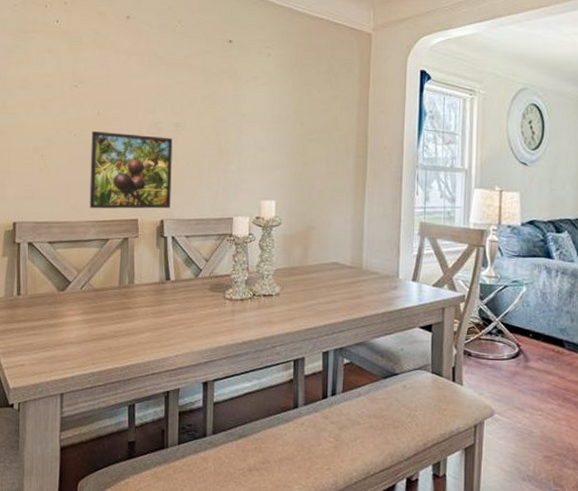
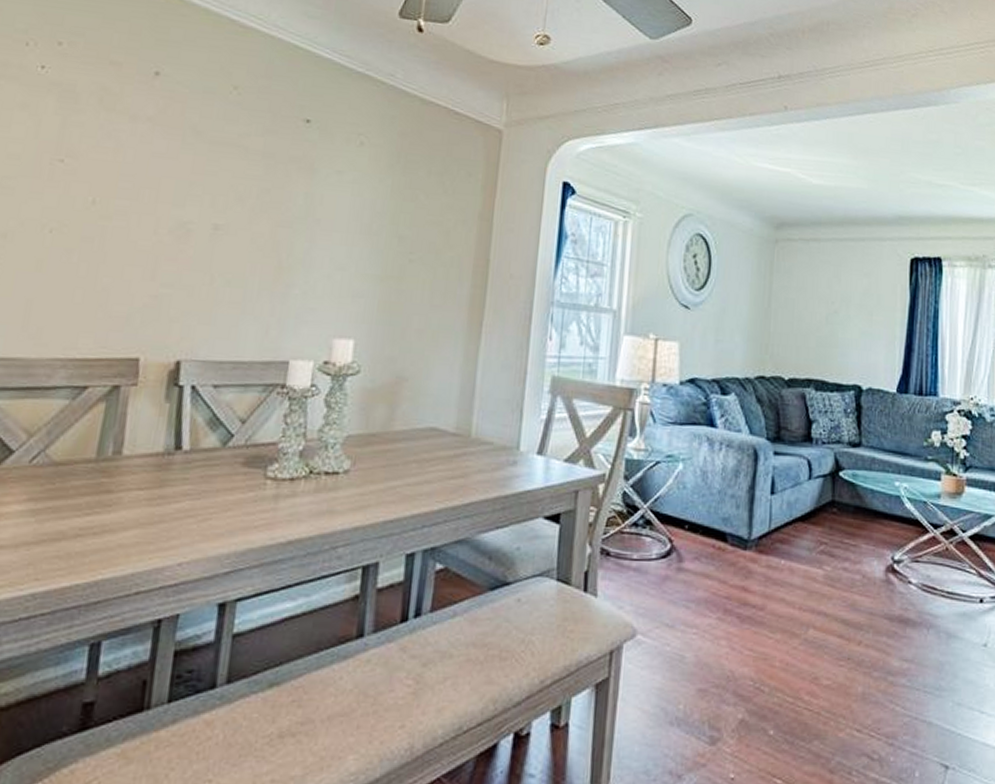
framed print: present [89,130,173,209] -> none [60,226,208,345]

